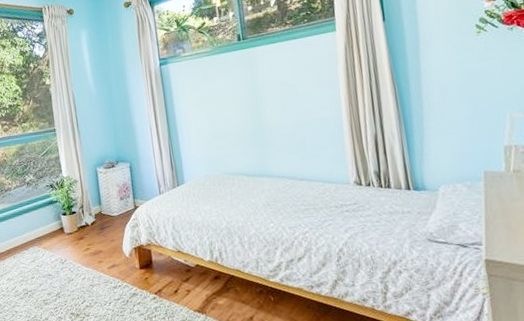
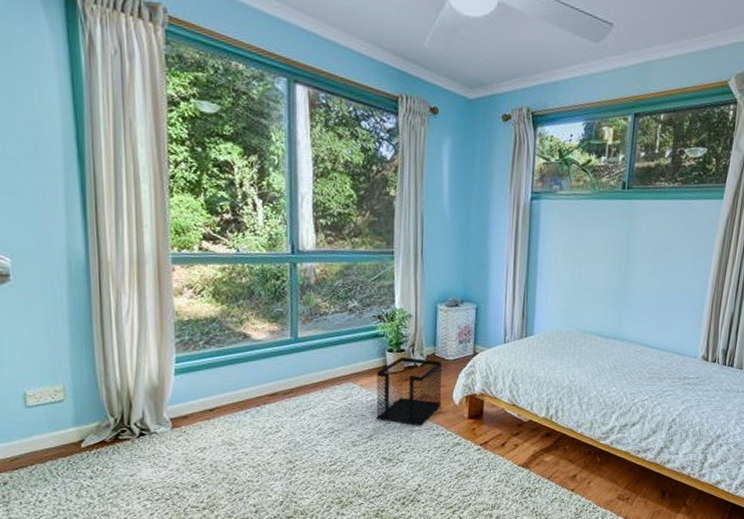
wastebasket: none [56,218,114,281] -> present [376,357,442,426]

